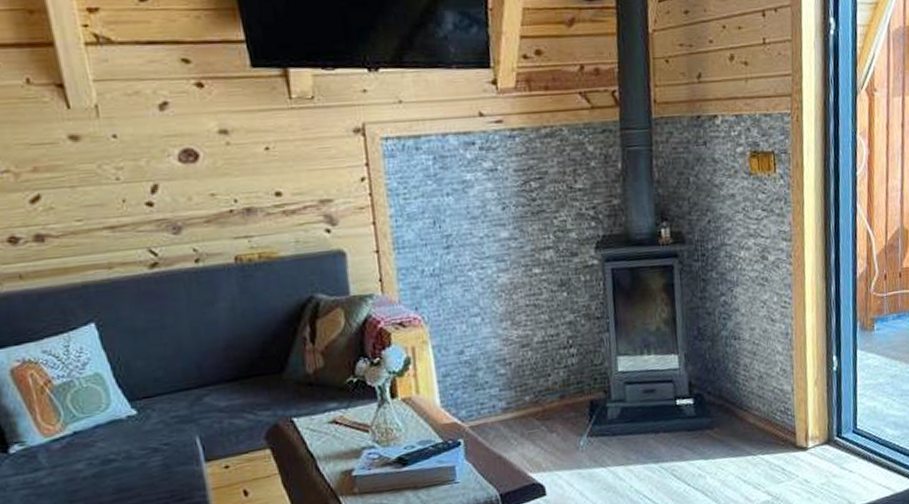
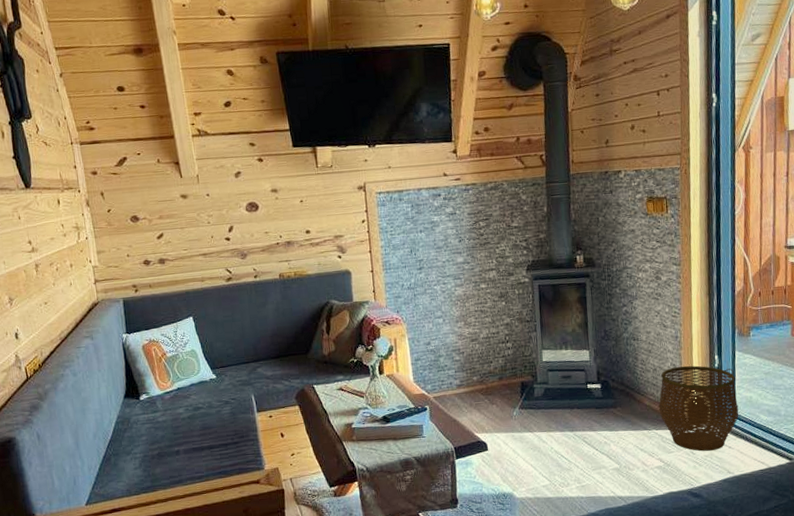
basket: none [765,369,861,479] -> present [658,365,739,451]

